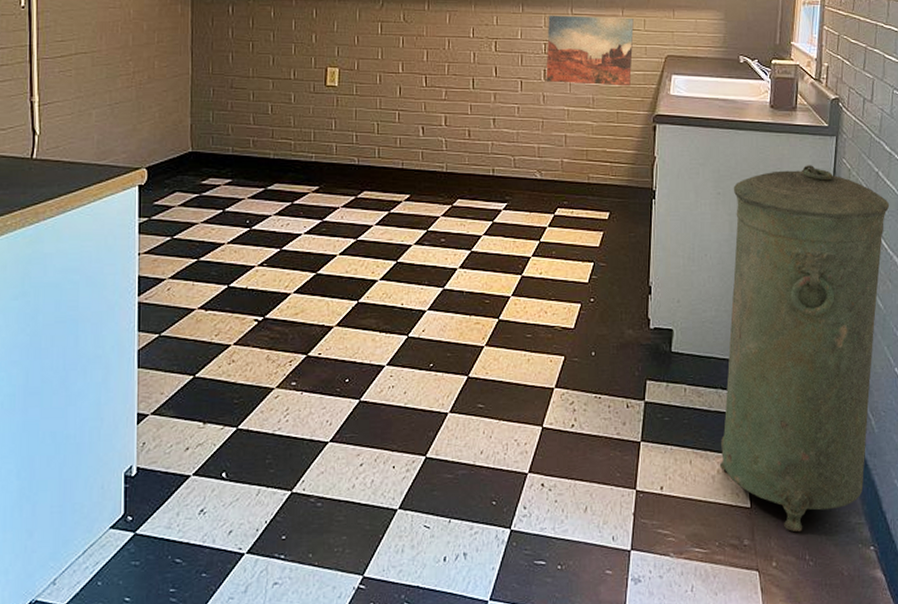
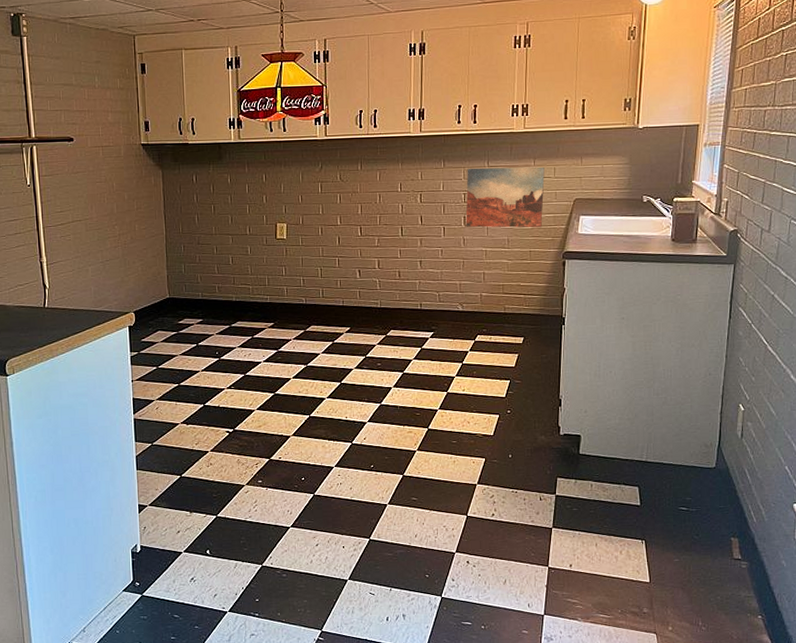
trash can: present [719,165,890,532] -> none [621,291,784,602]

